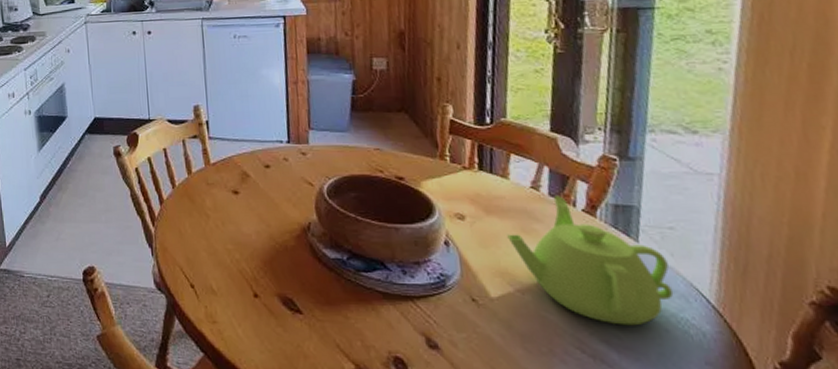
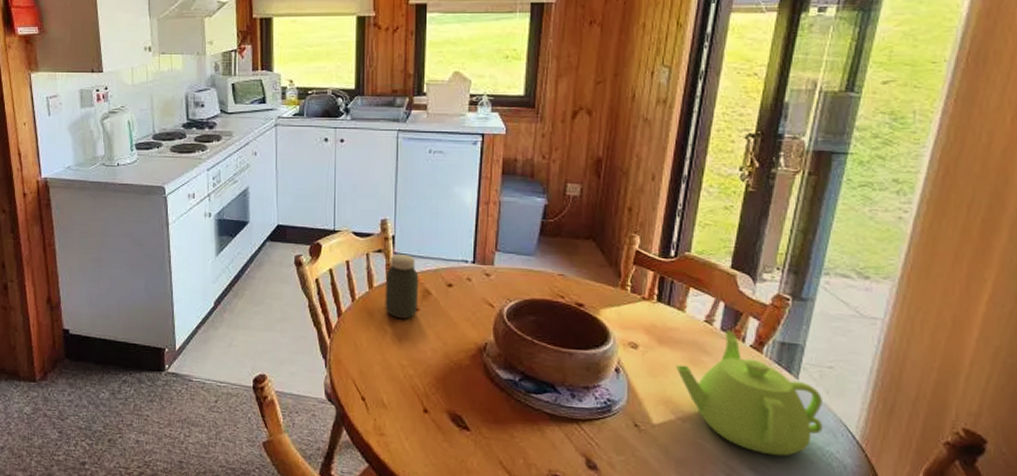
jar: none [203,138,238,202] -> present [385,253,419,319]

